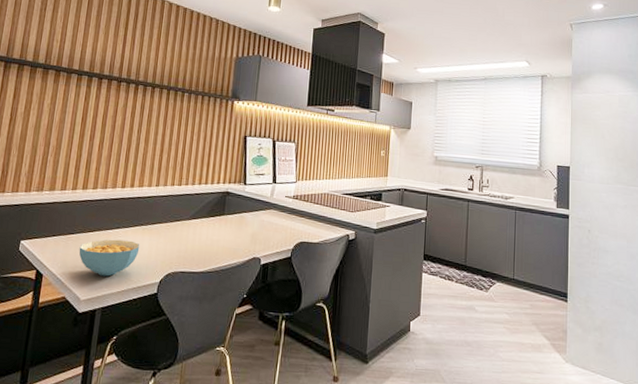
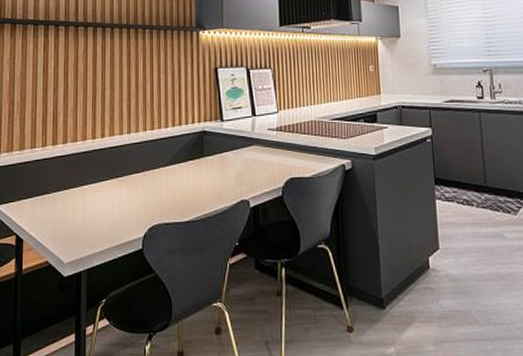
cereal bowl: present [79,239,140,277] -> none [56,195,119,236]

